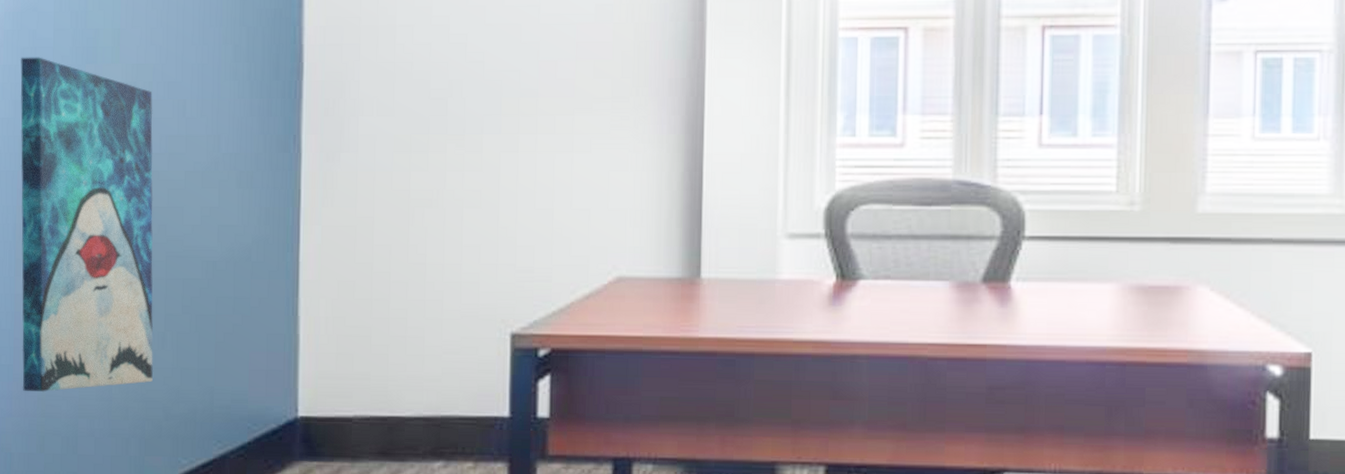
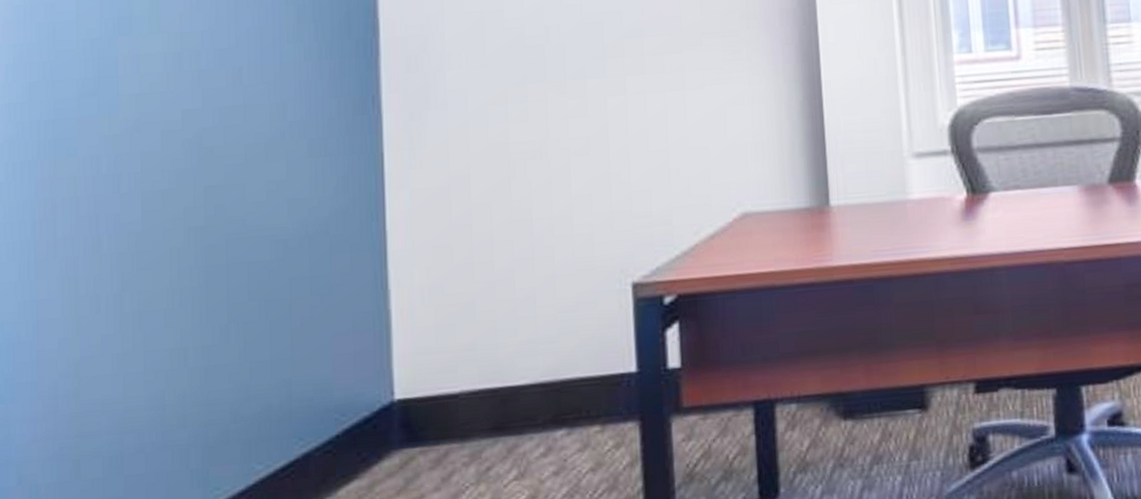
wall art: present [20,57,153,393] -> none [36,32,215,410]

